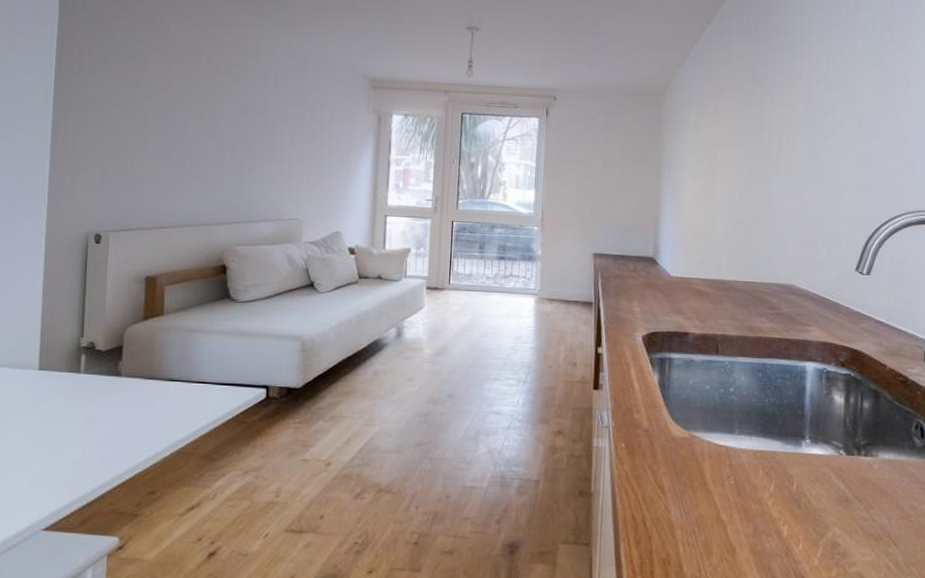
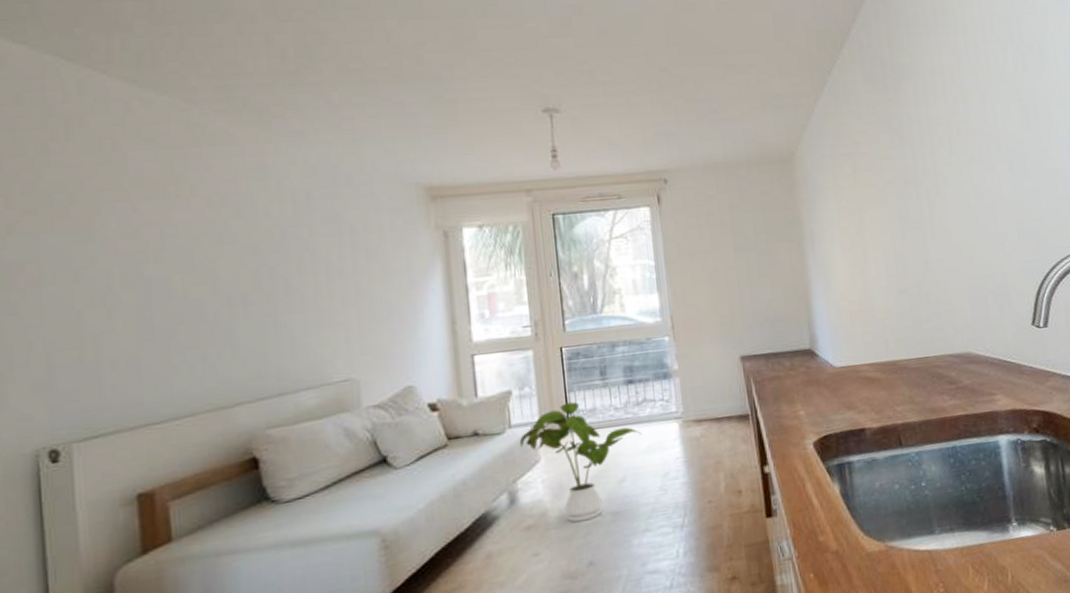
house plant: none [411,265,505,362] -> present [520,401,642,523]

